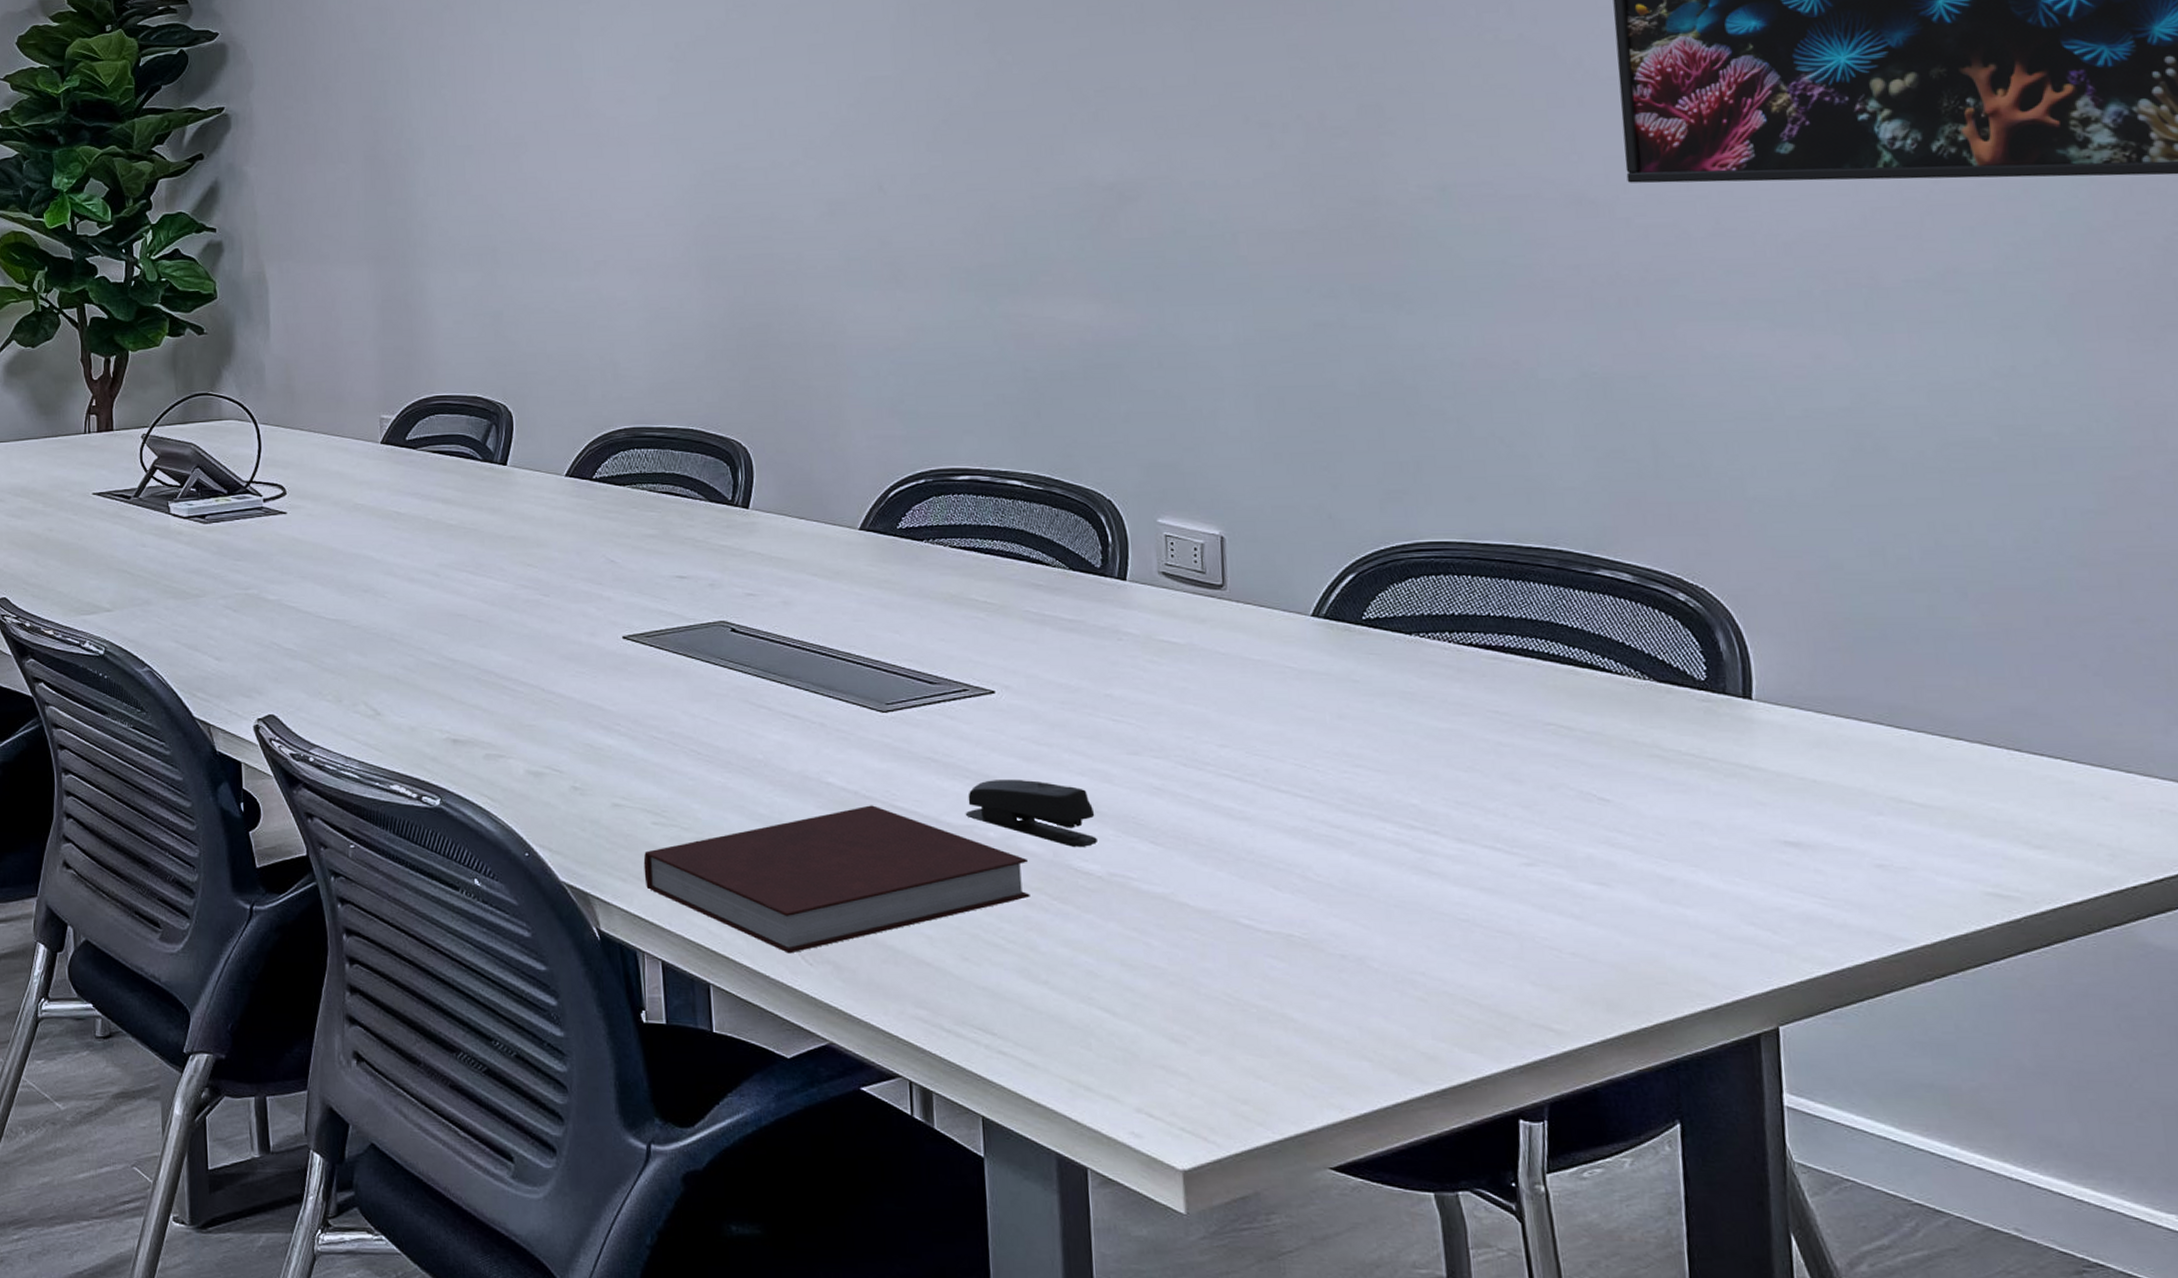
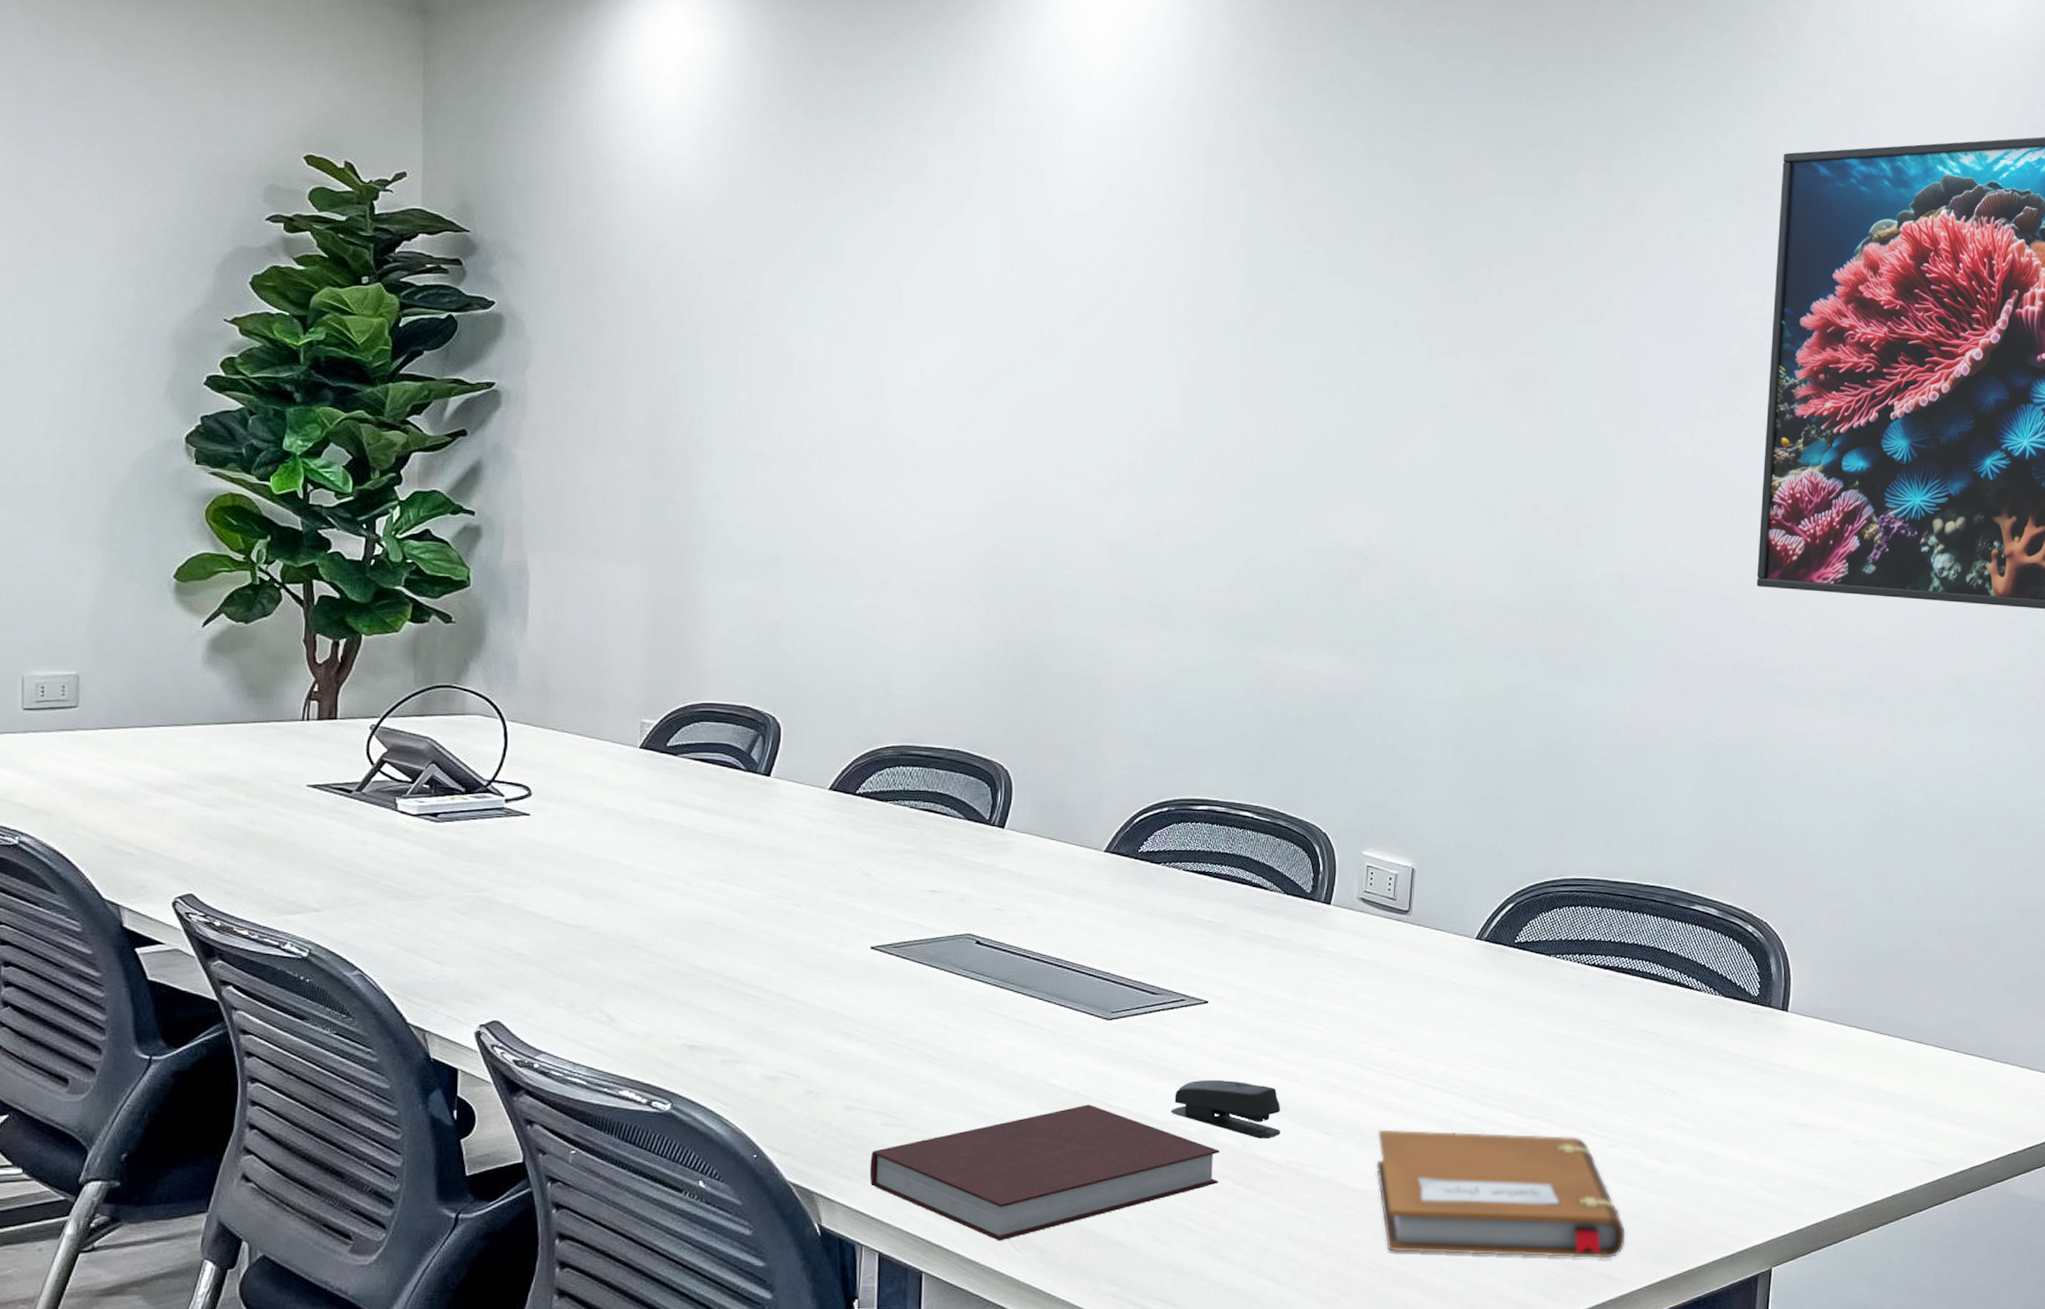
notebook: none [1216,839,1563,1005] -> present [1376,1129,1626,1259]

